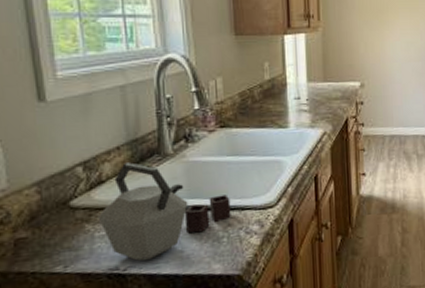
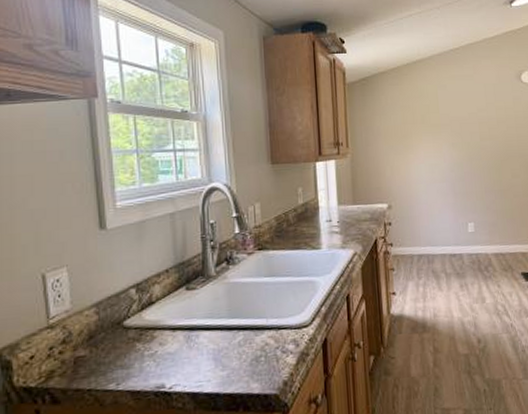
kettle: present [97,162,231,262] -> none [147,284,268,380]

